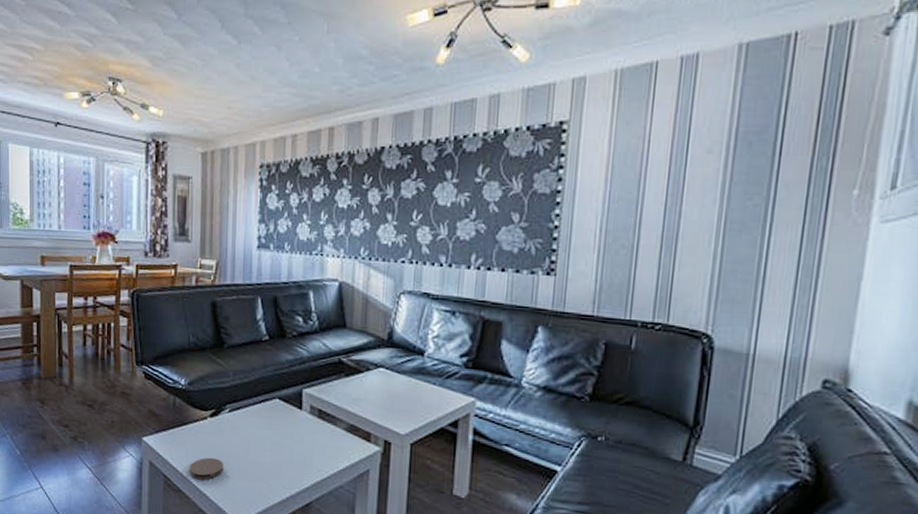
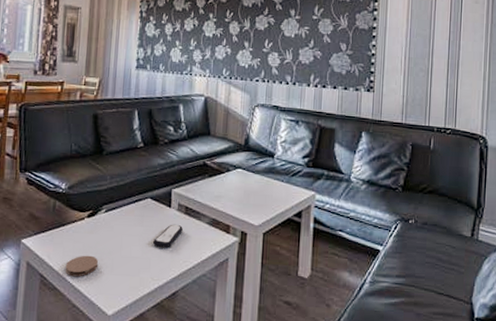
remote control: none [283,428,316,455] -> present [153,224,183,248]

